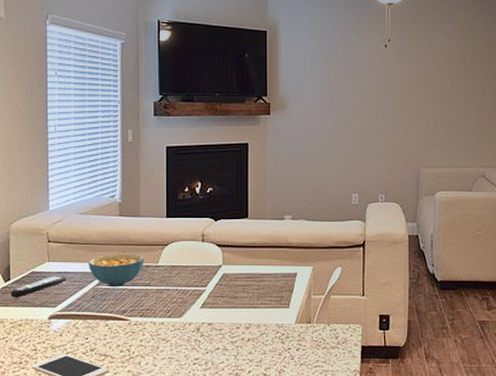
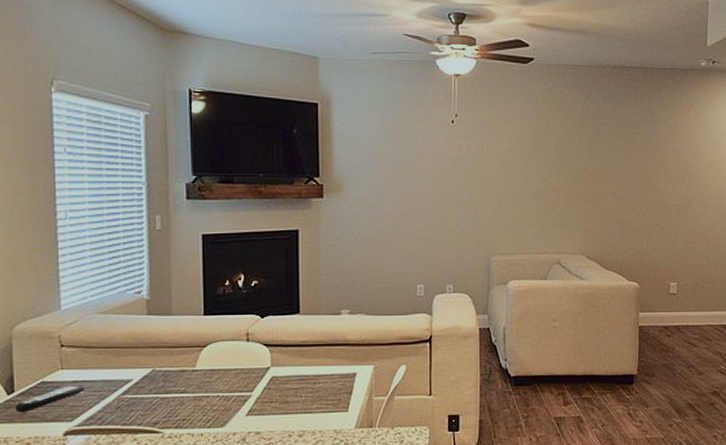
cereal bowl: present [88,253,145,288] -> none [110,357,179,397]

